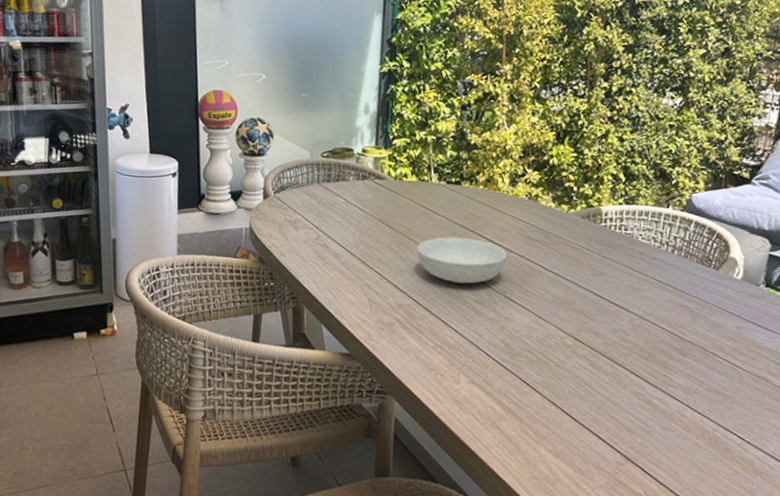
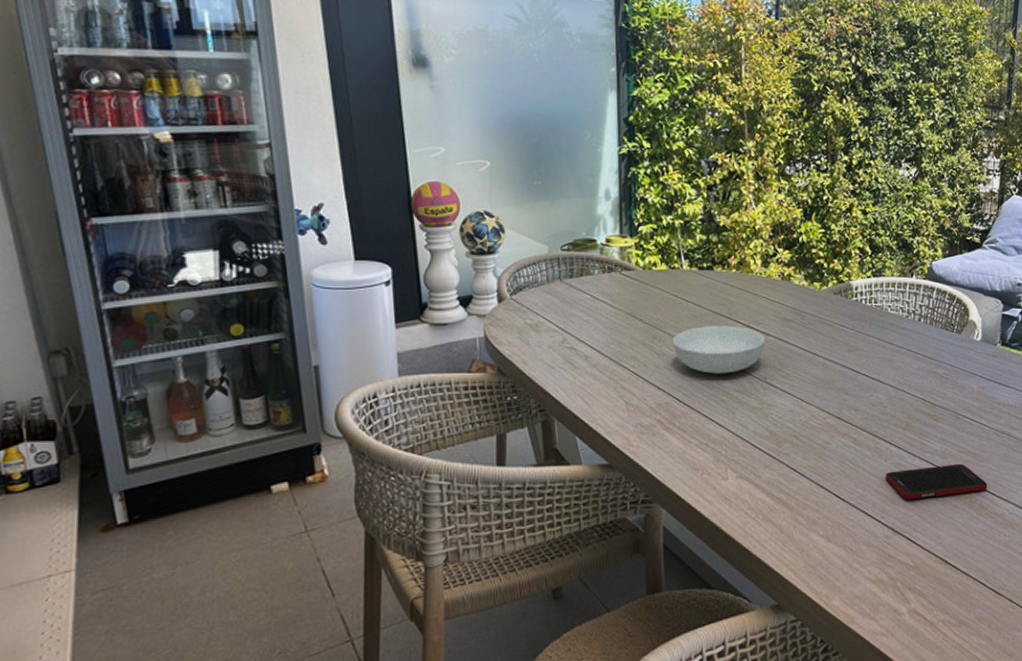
cell phone: none [622,399,737,434] -> present [885,463,988,500]

